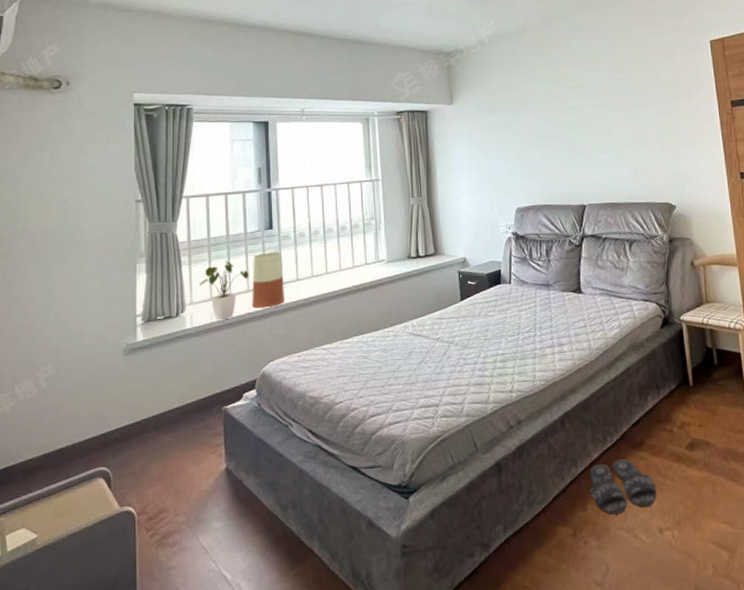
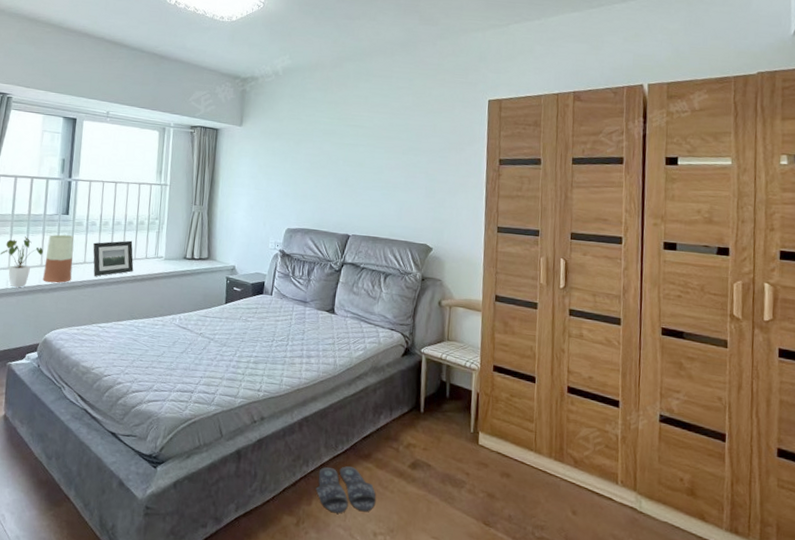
picture frame: none [305,247,354,293] -> present [93,240,134,276]

